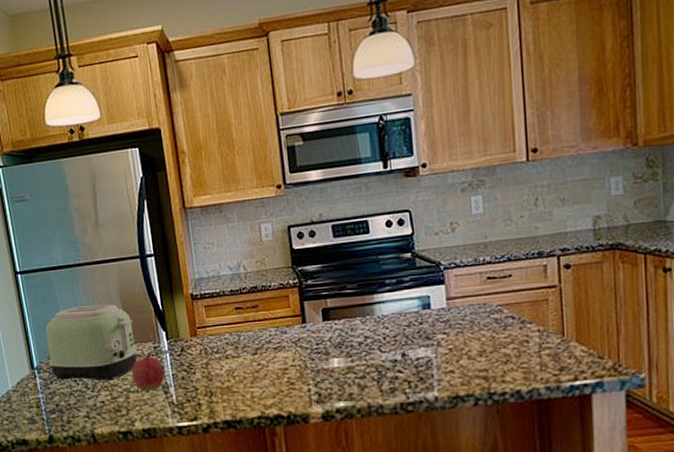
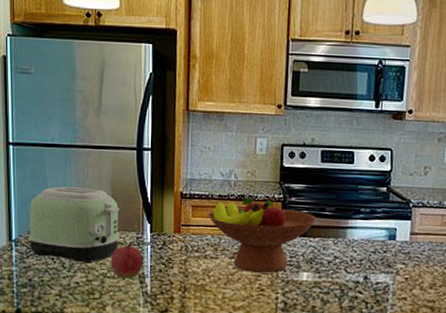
fruit bowl: none [222,287,339,367] -> present [208,197,317,273]

